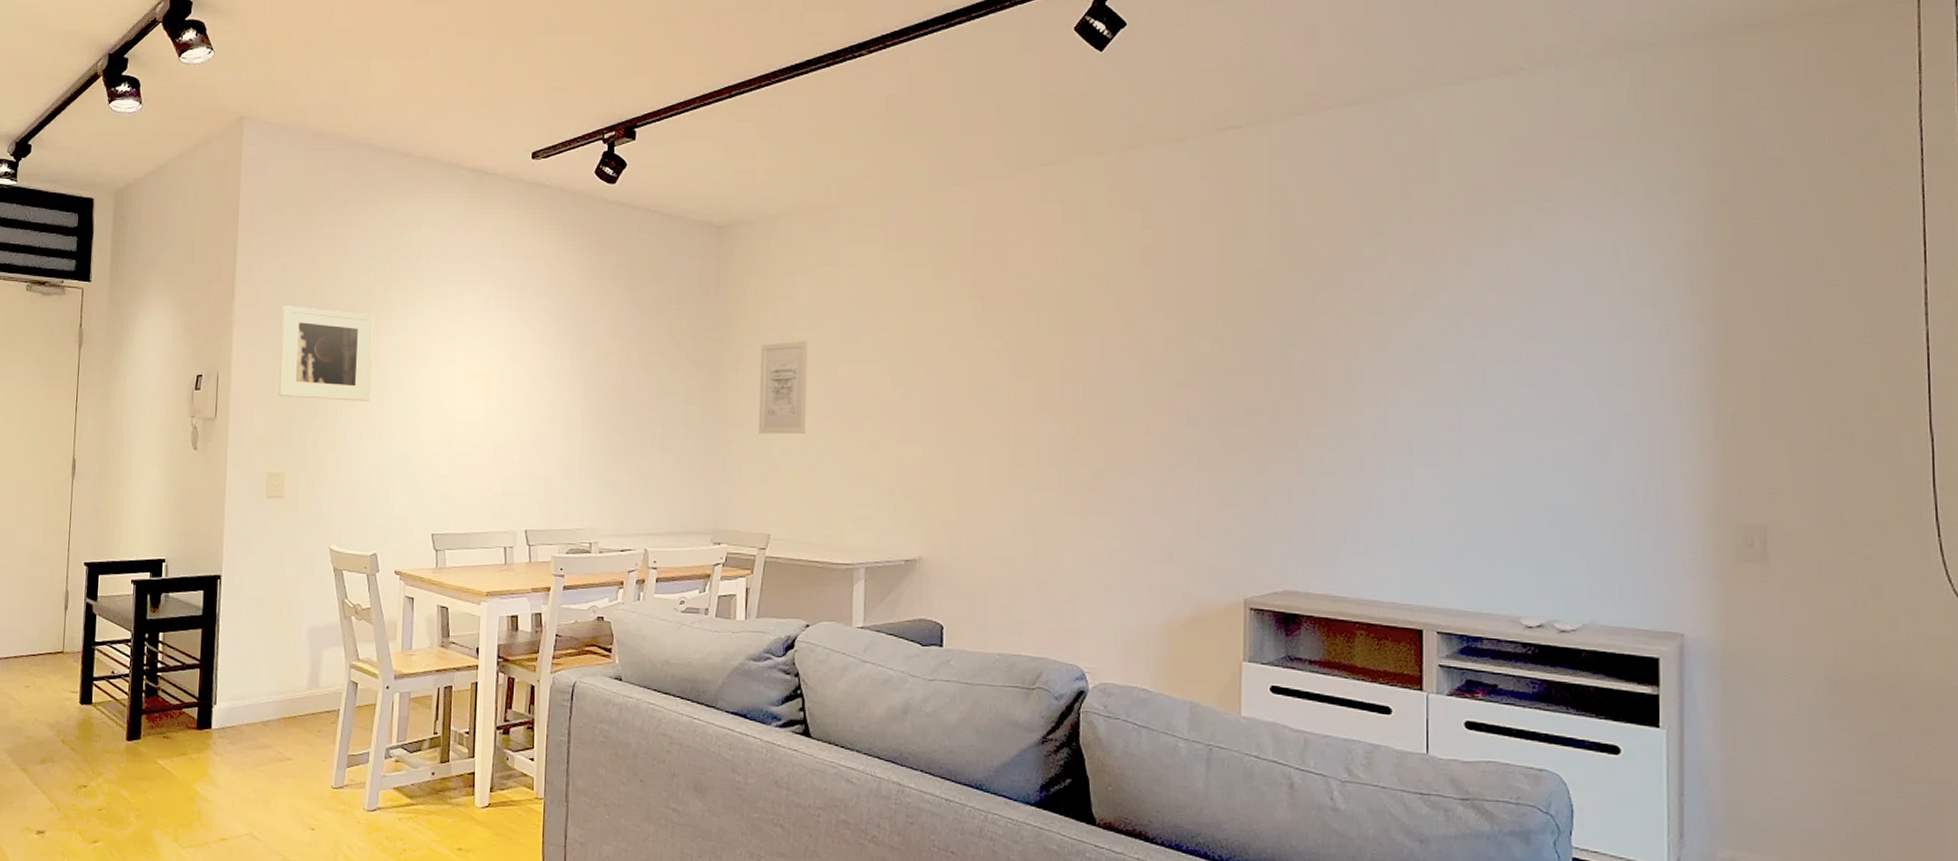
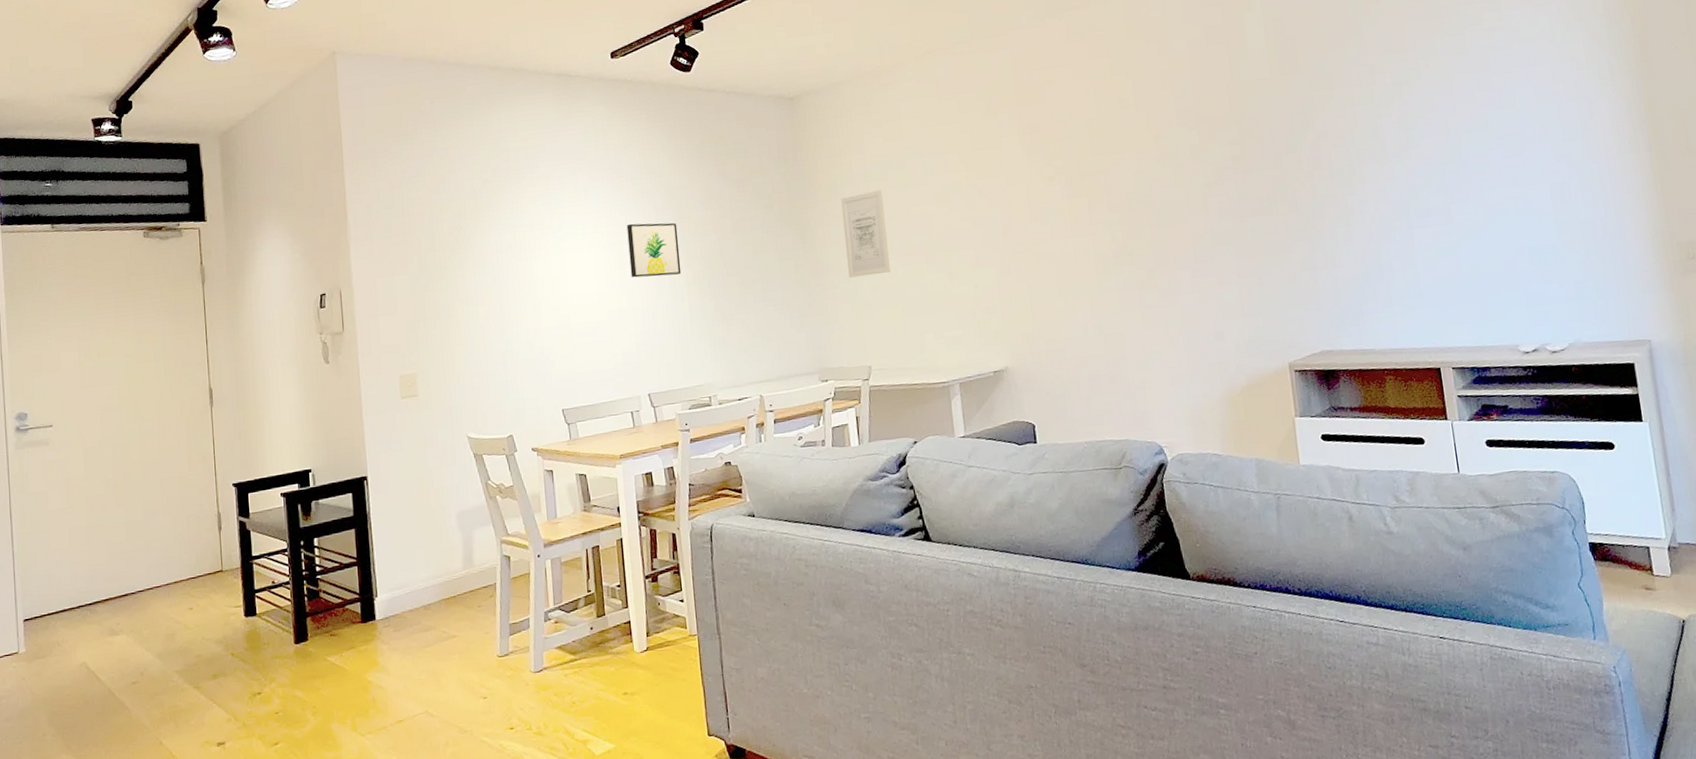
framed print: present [278,305,374,402] -> none [394,217,488,303]
wall art: none [523,342,579,404] -> present [626,222,682,278]

